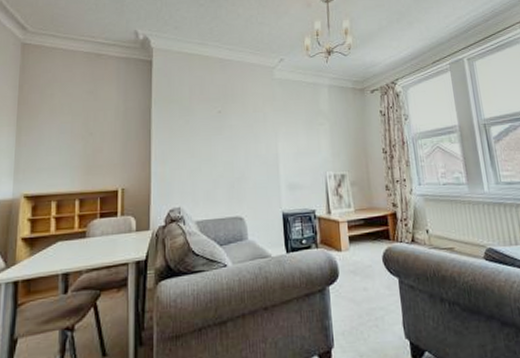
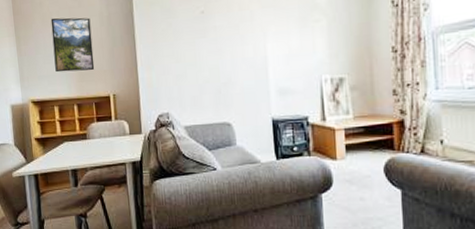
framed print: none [59,109,105,165] -> present [50,17,95,73]

